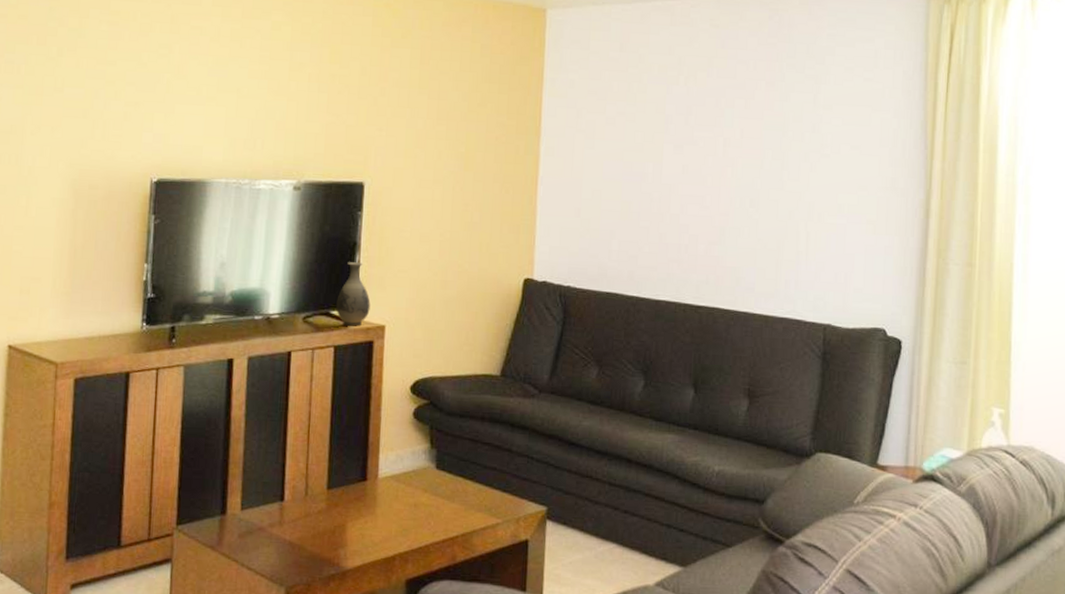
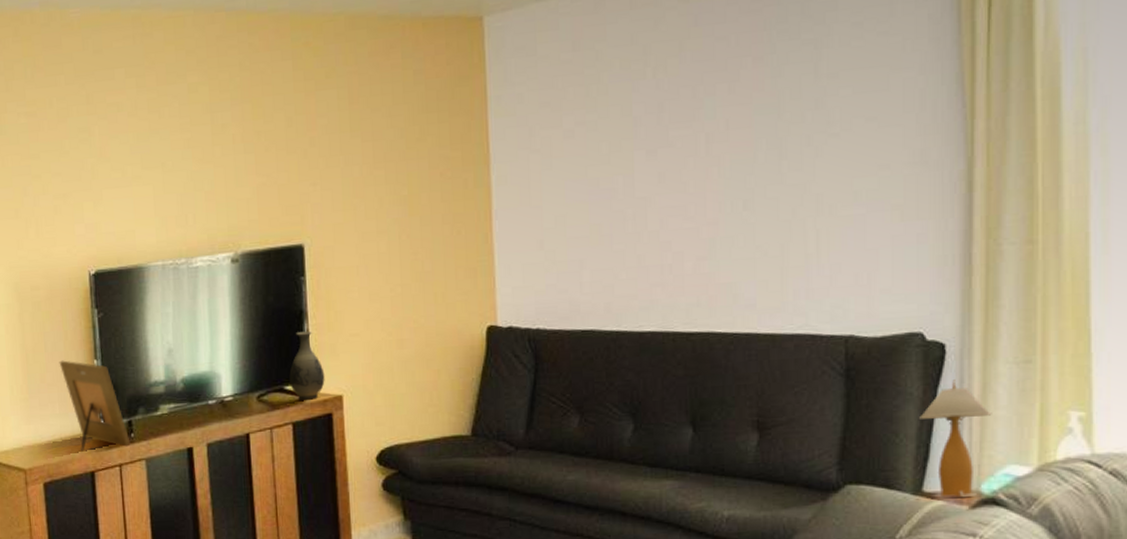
picture frame: none [107,260,171,353] -> present [59,360,131,453]
table lamp: none [877,371,935,473] -> present [918,380,992,498]

